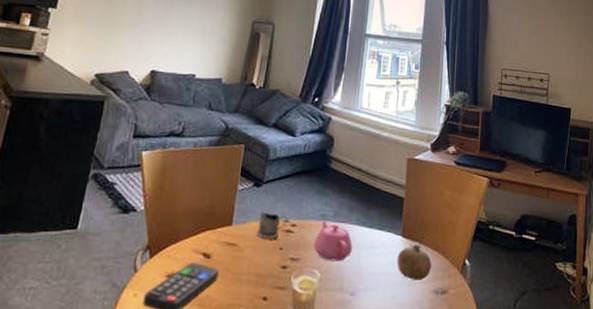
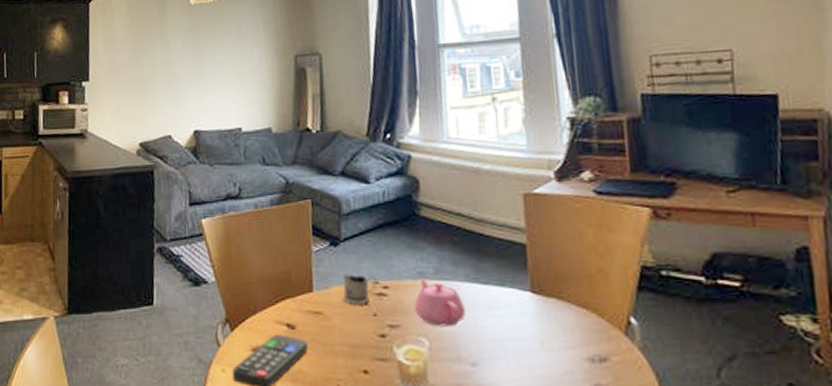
fruit: present [397,244,432,280] -> none [528,301,581,346]

